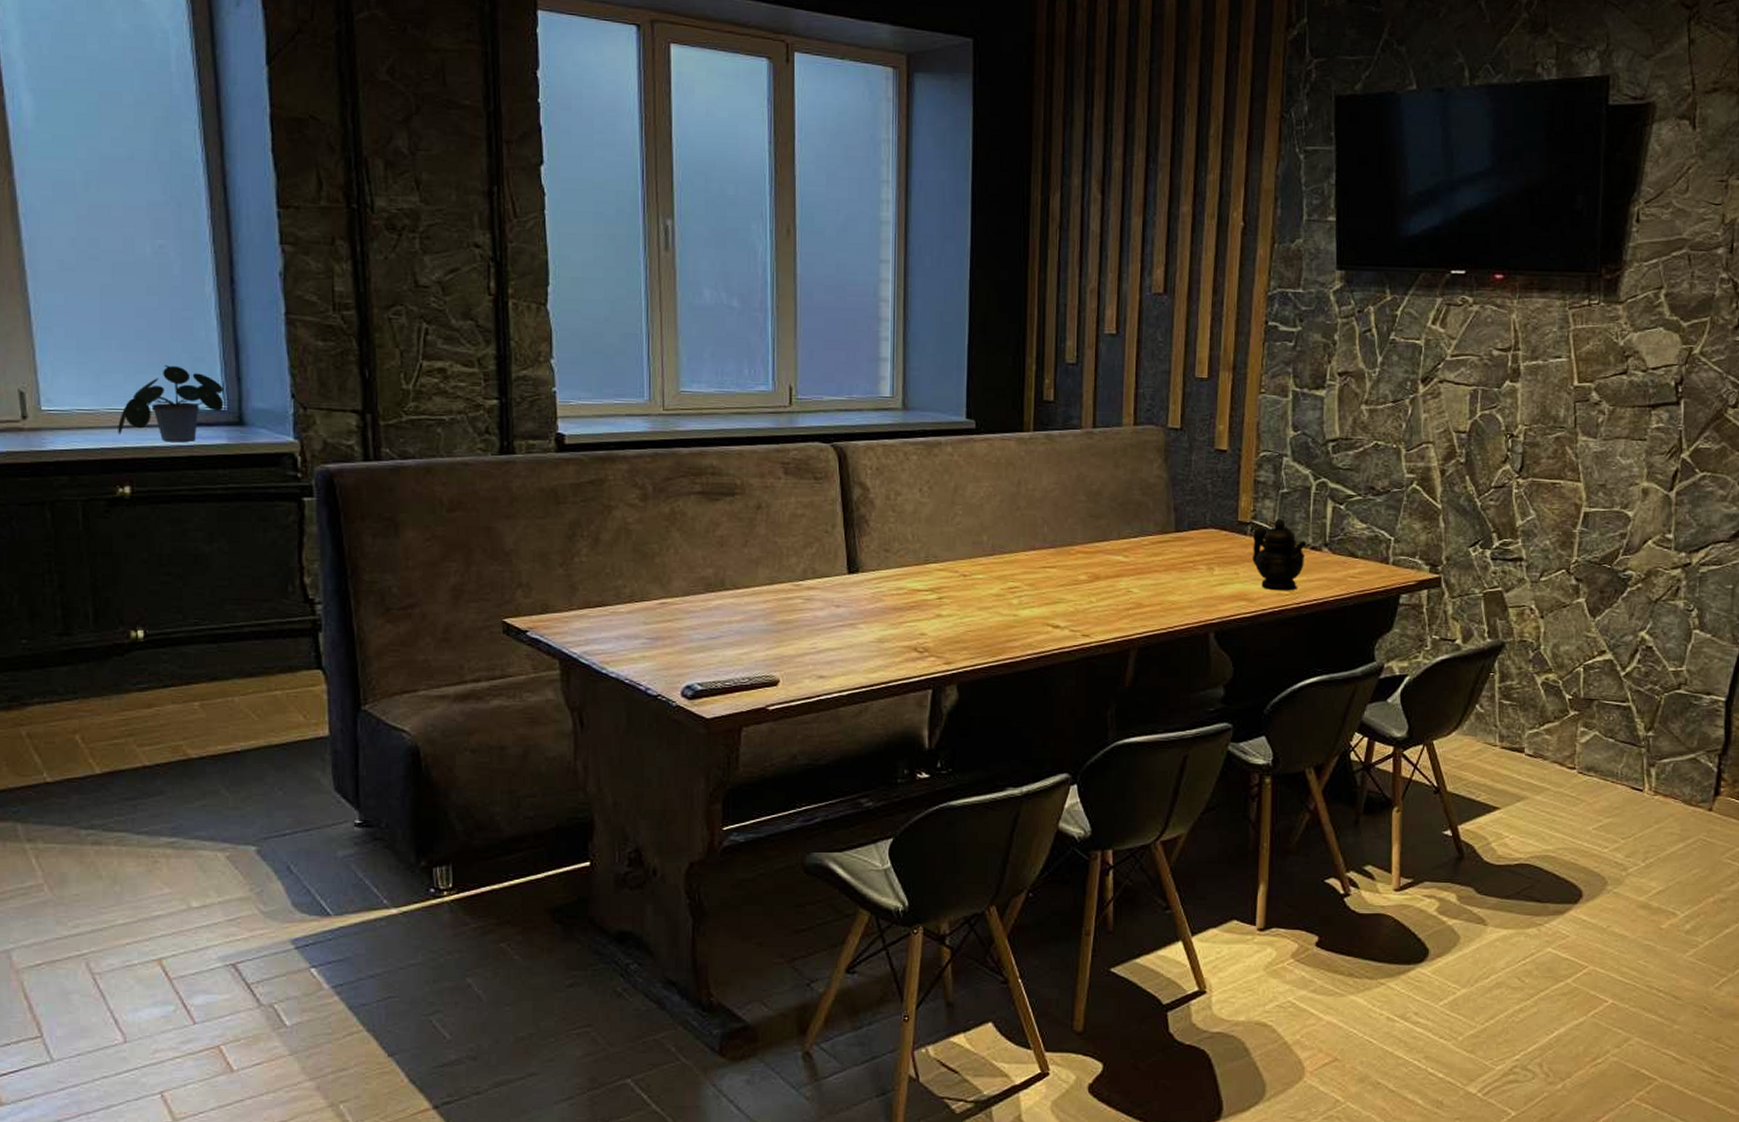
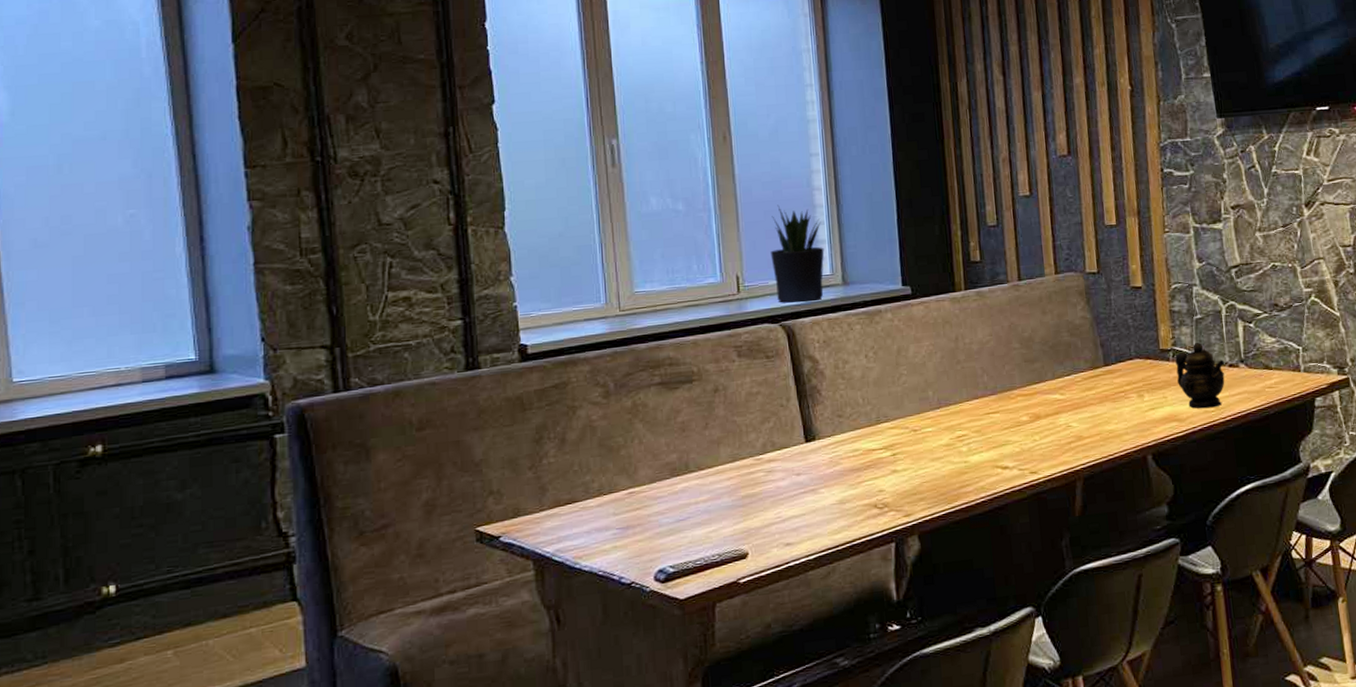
potted plant: present [118,365,224,441] -> none [90,324,195,397]
planter: none [828,313,886,424] -> present [770,204,825,304]

